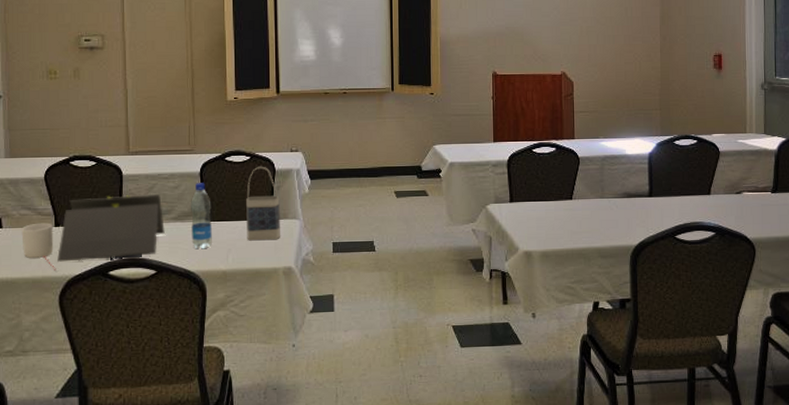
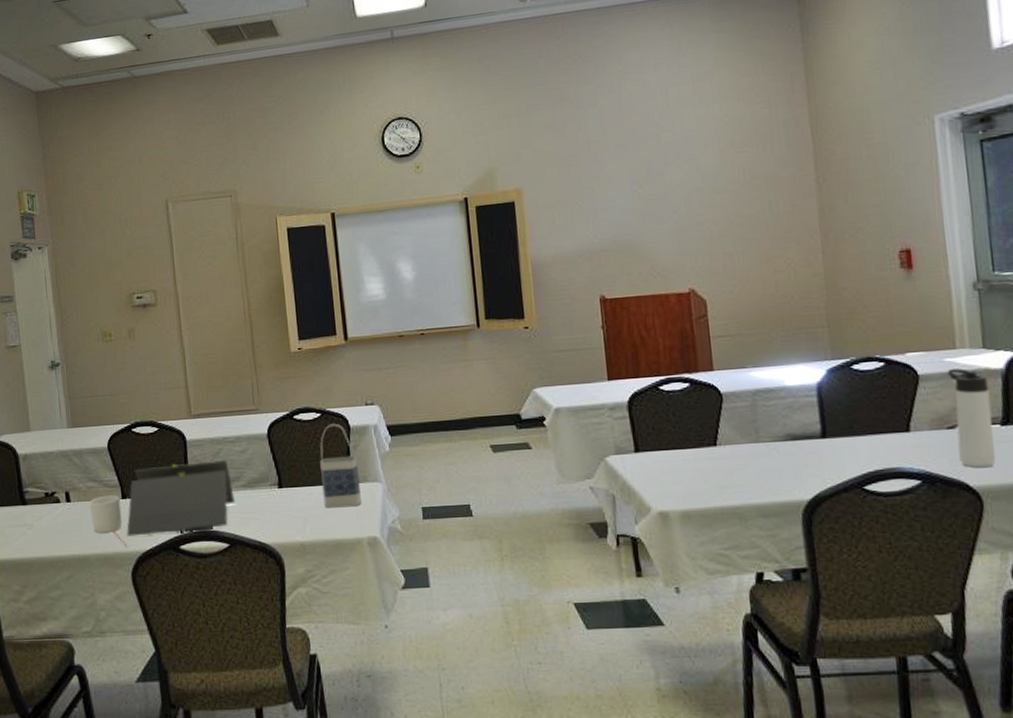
bottle: present [191,183,212,250] -> none [260,445,287,520]
thermos bottle: none [739,148,767,225] -> present [947,368,995,468]

